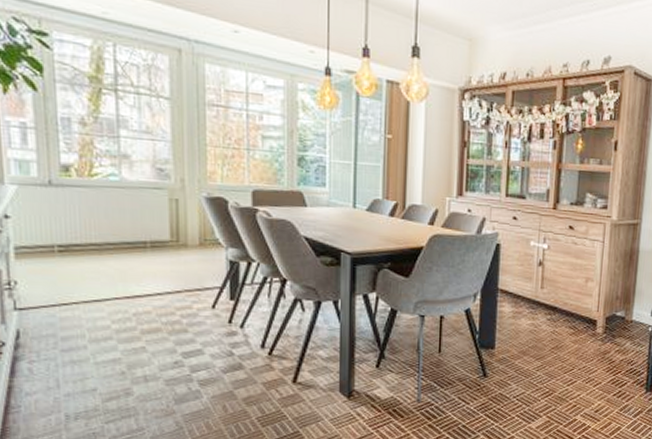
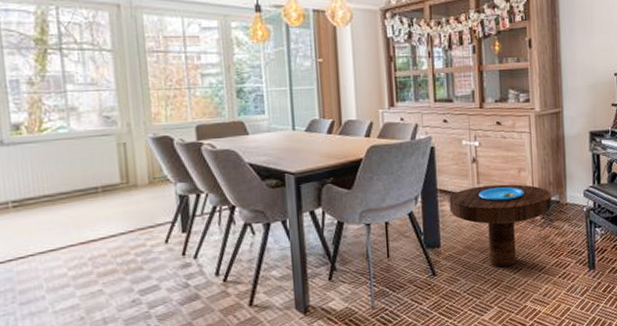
side table: none [508,291,617,378] -> present [449,184,552,268]

